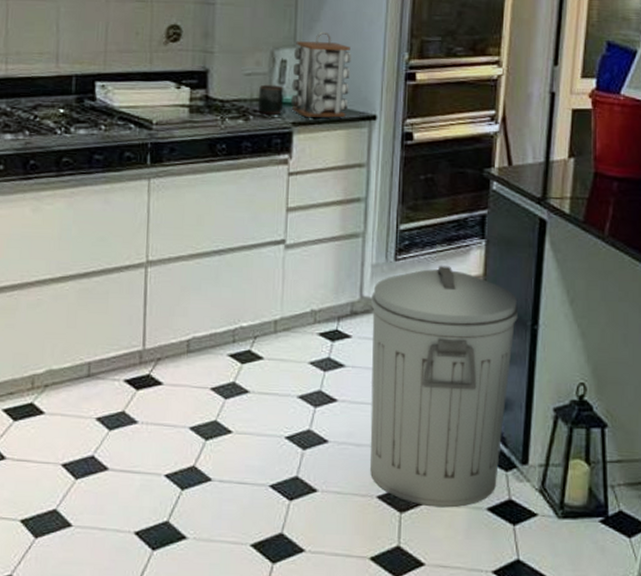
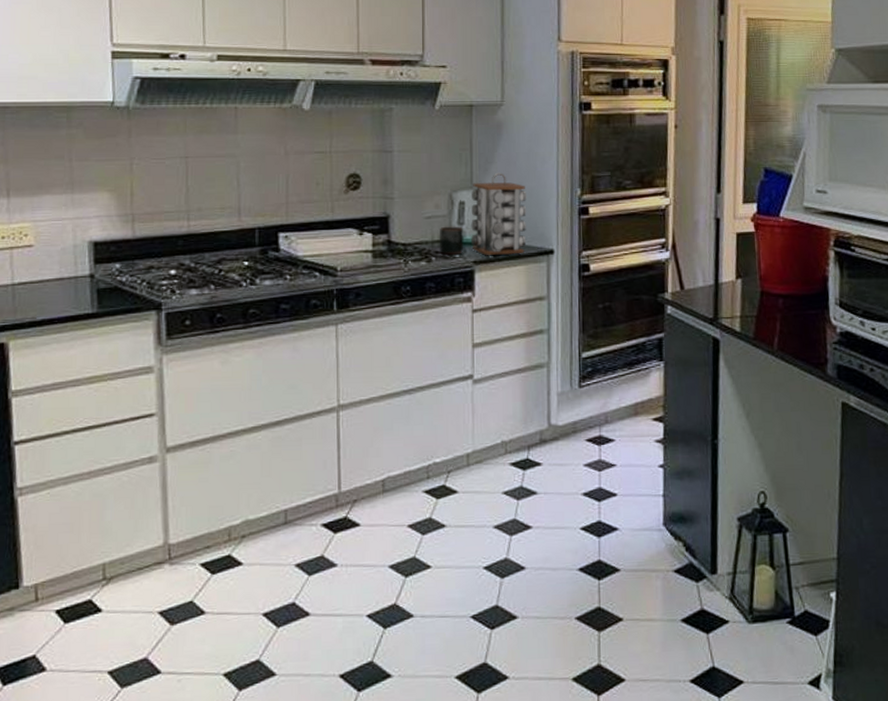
trash can: present [370,266,519,508] -> none [559,389,699,623]

